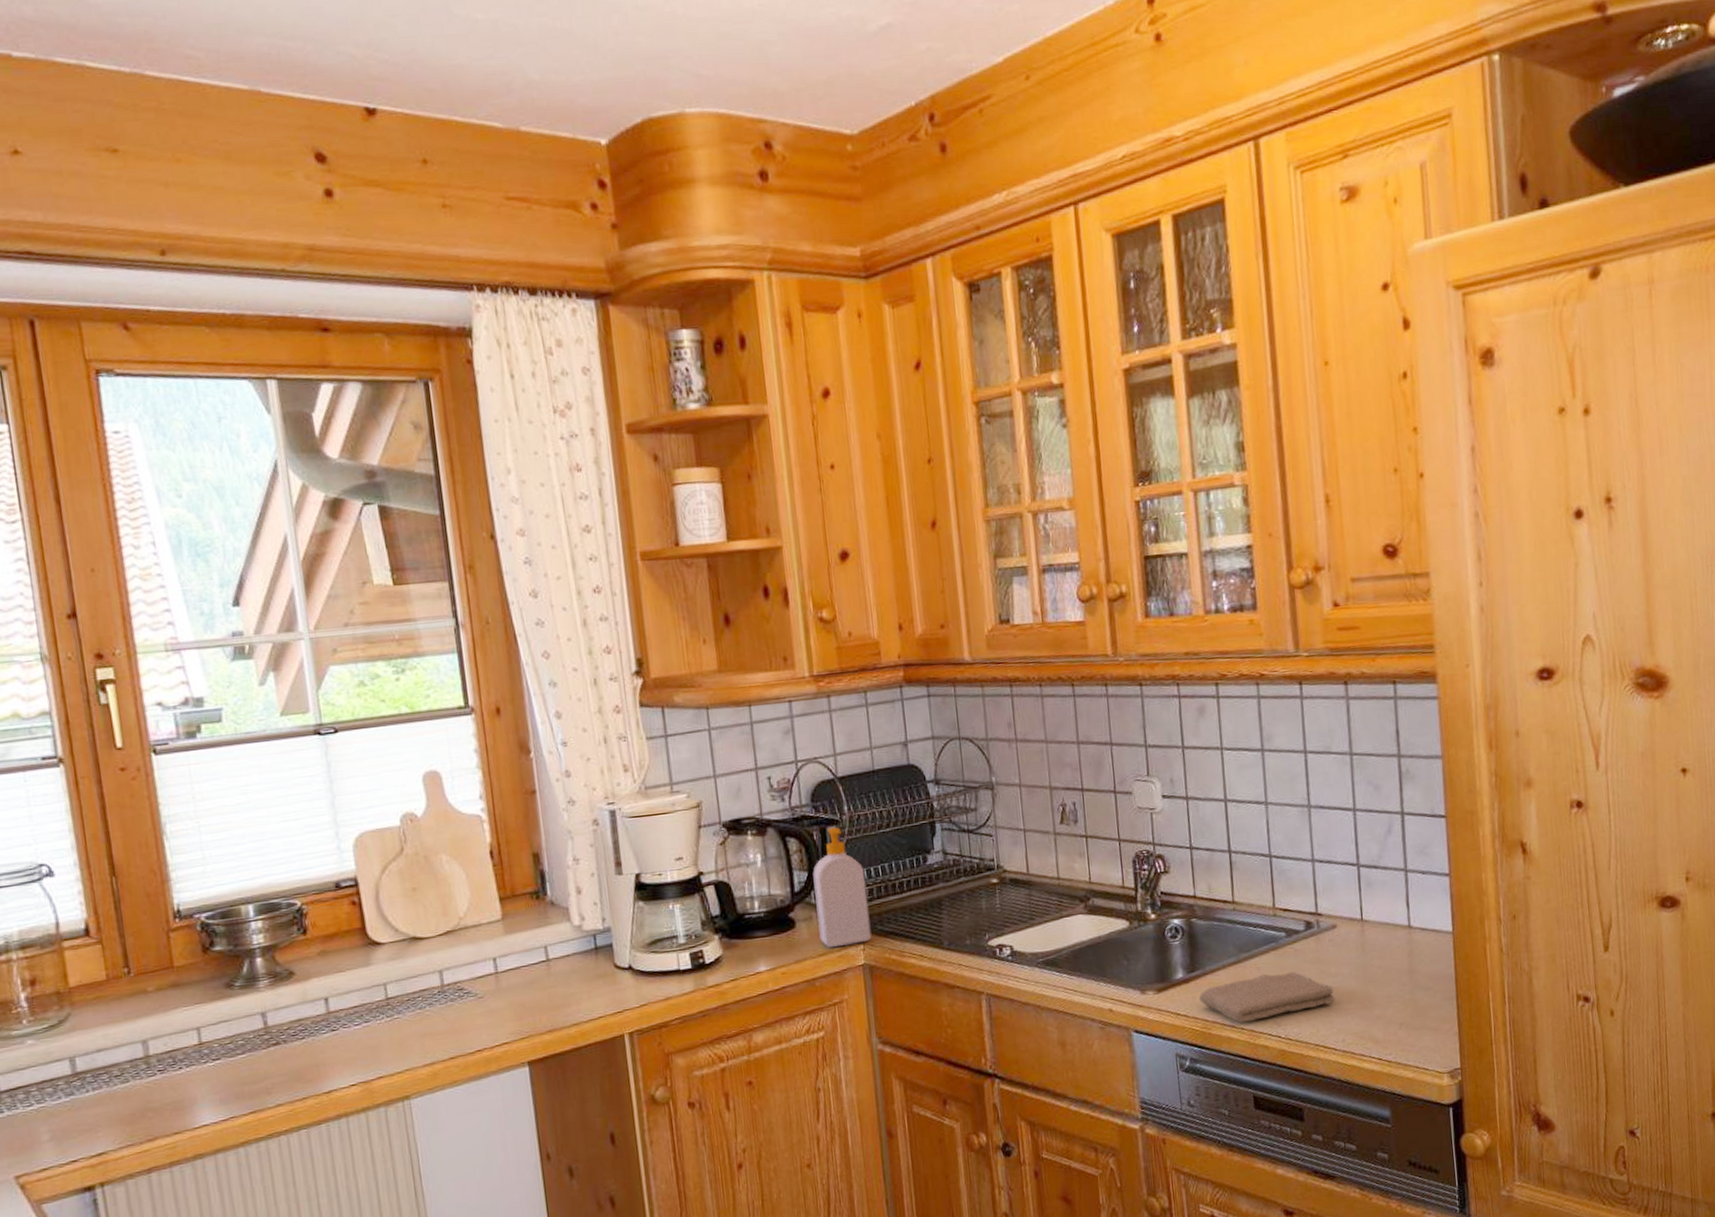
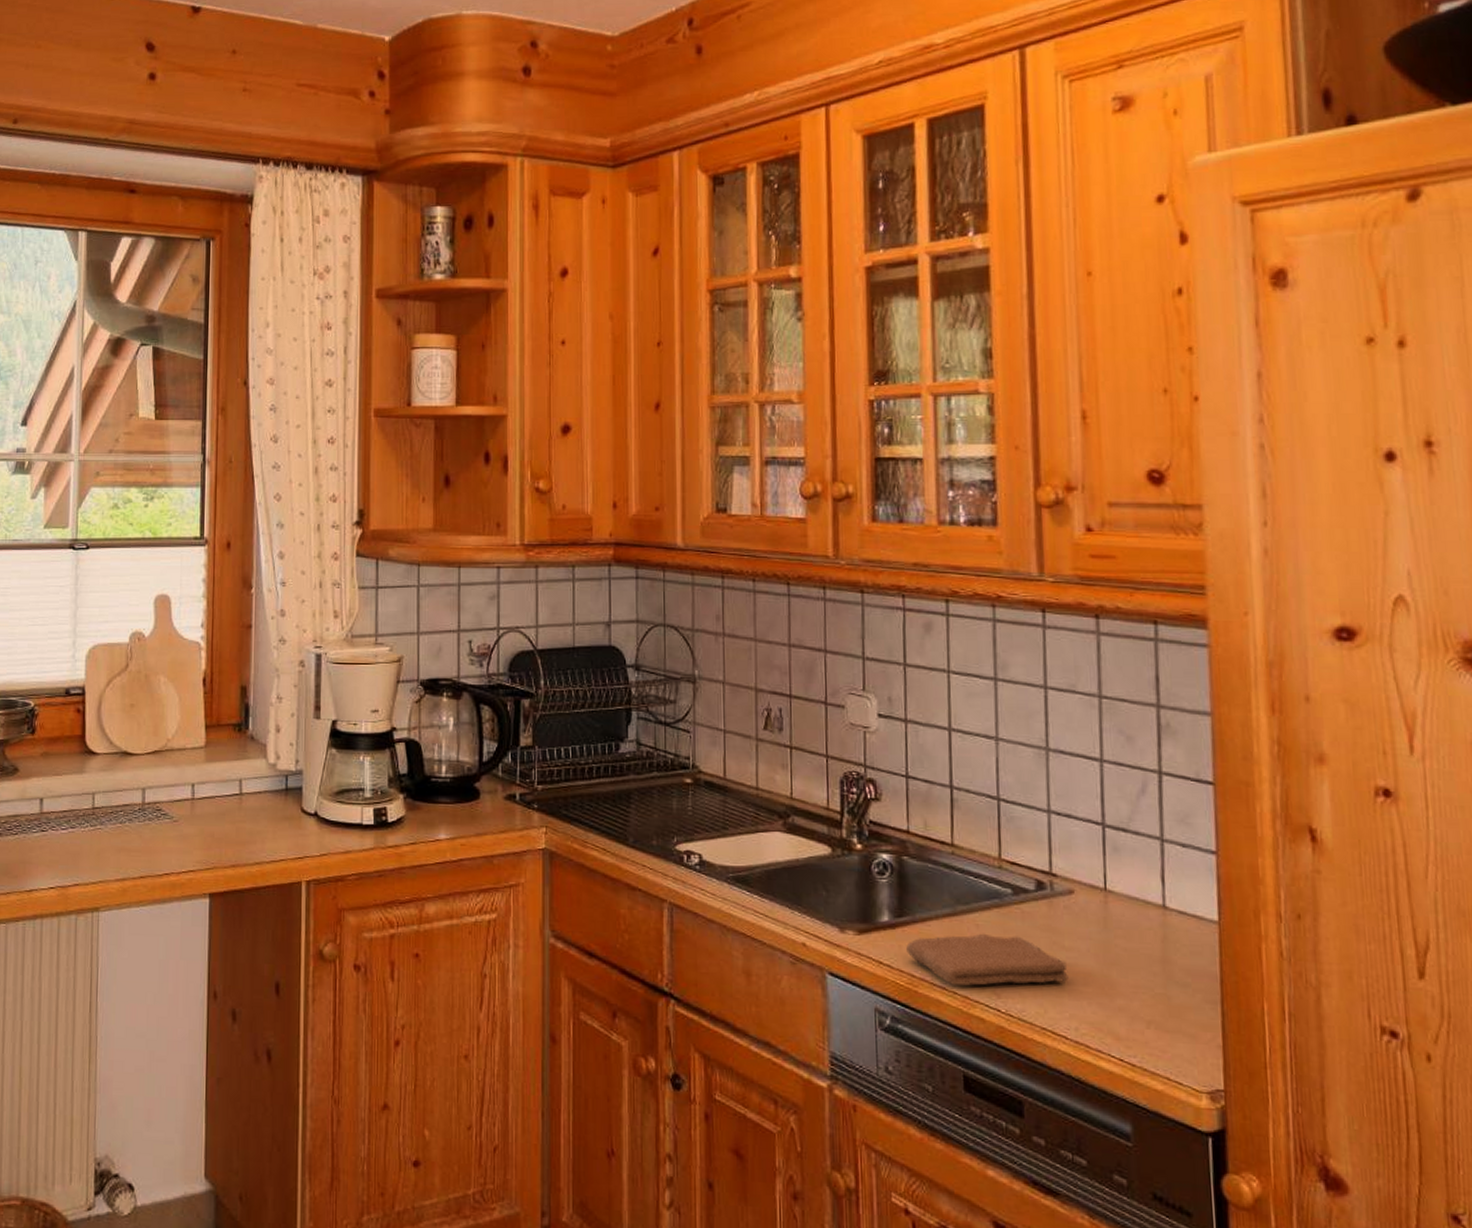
soap bottle: present [813,826,872,948] -> none [503,699,555,827]

